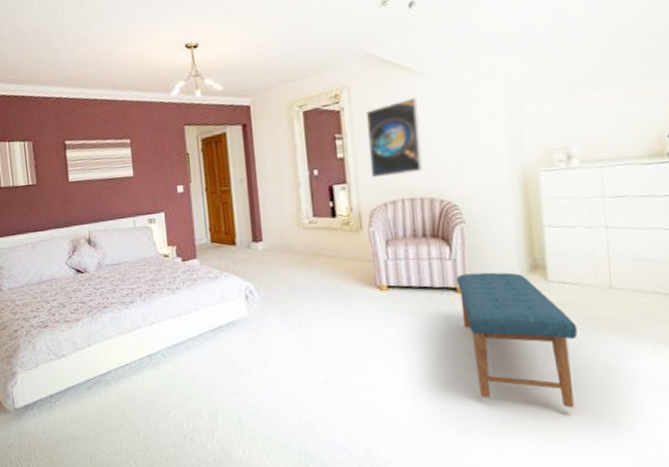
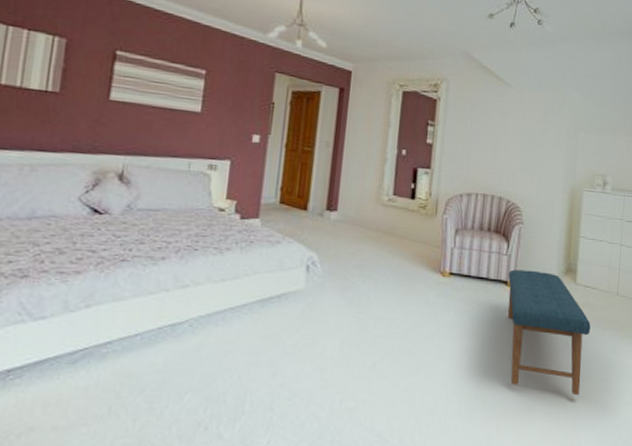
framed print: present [365,96,423,178] -> none [453,104,504,172]

